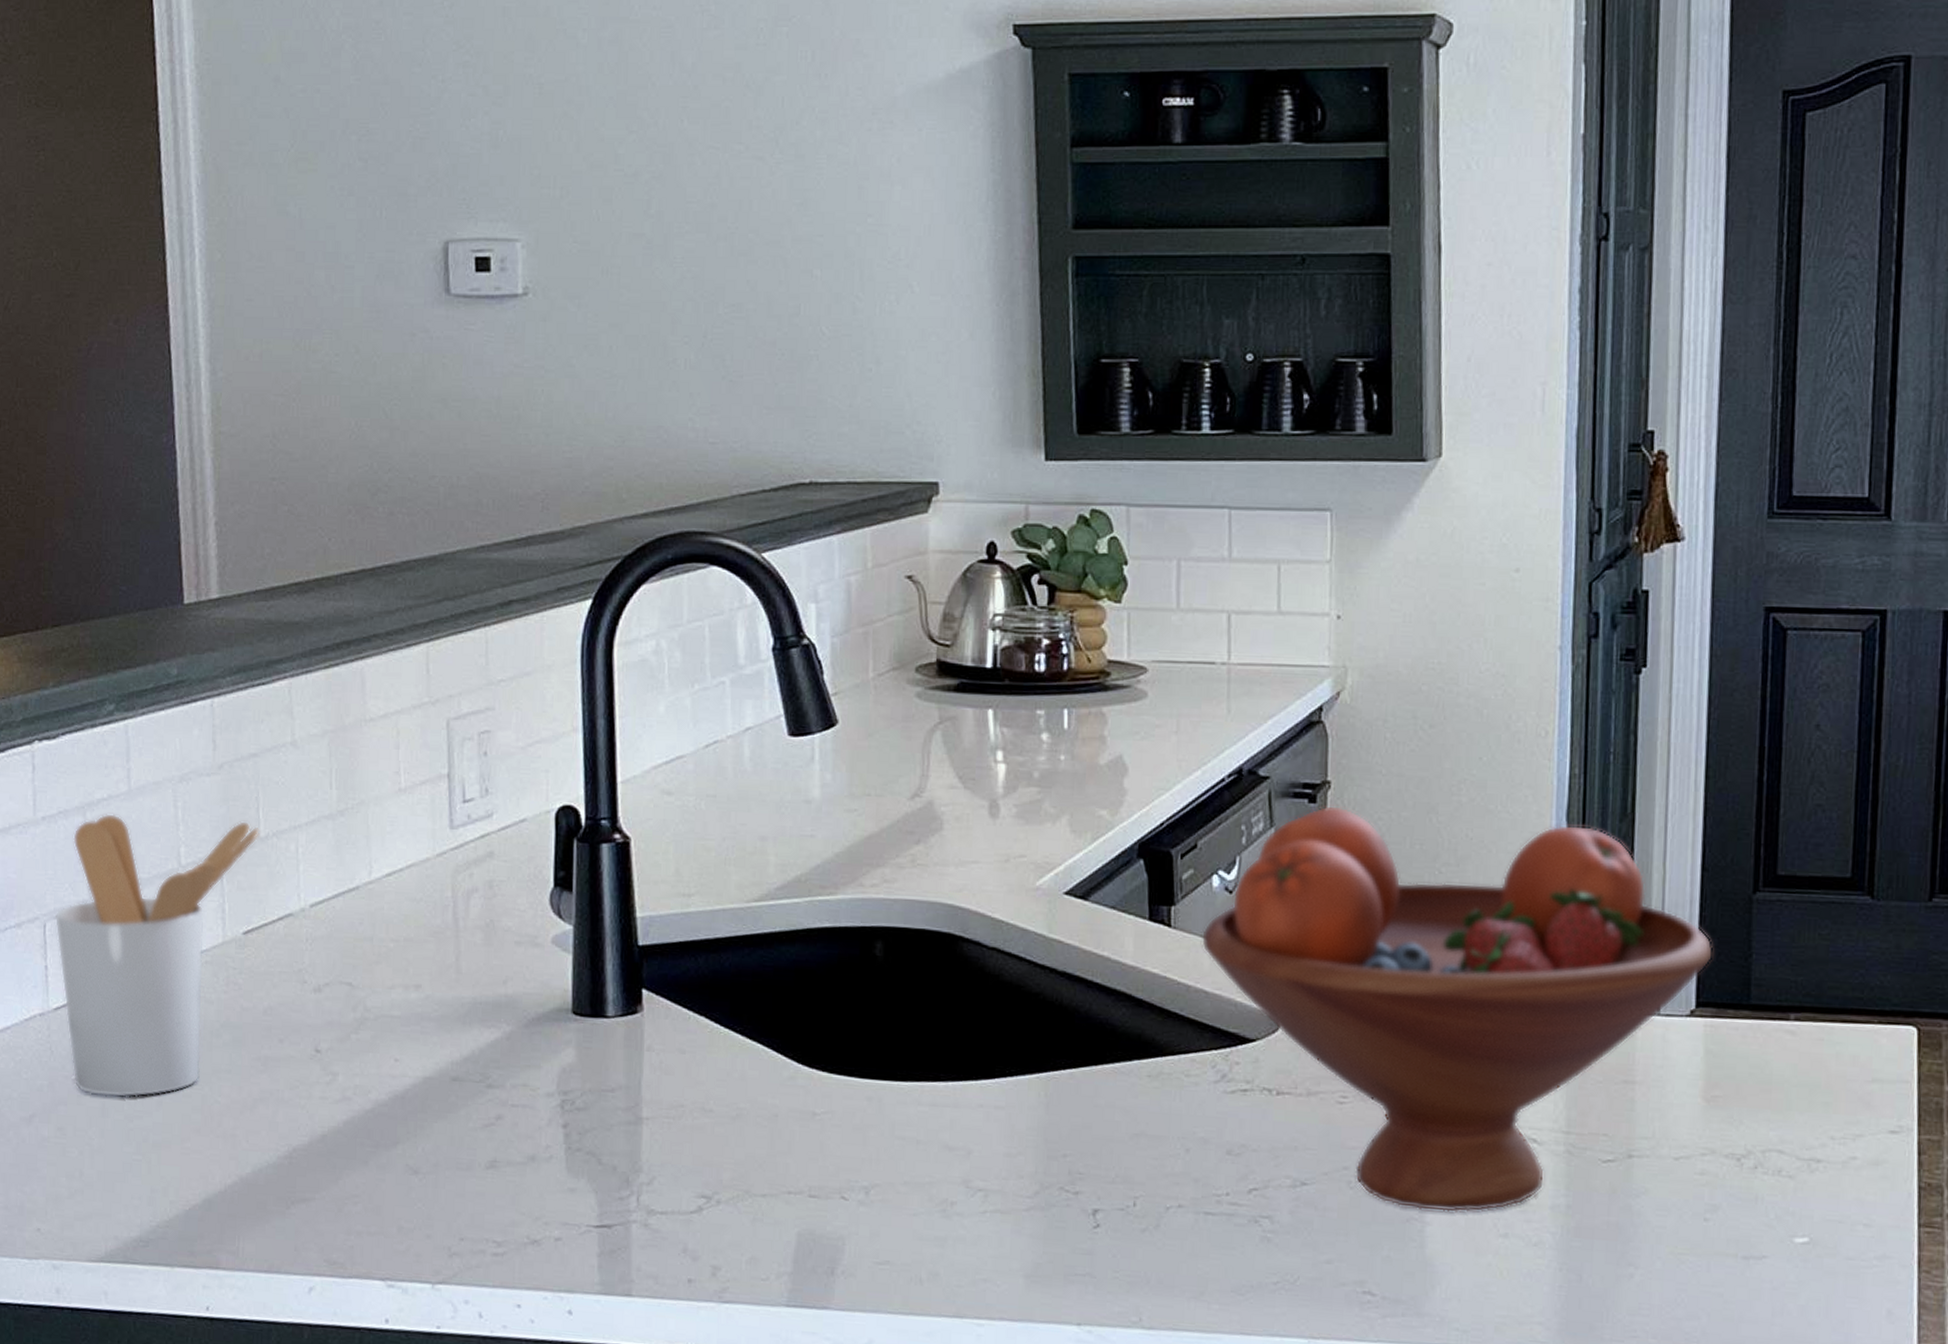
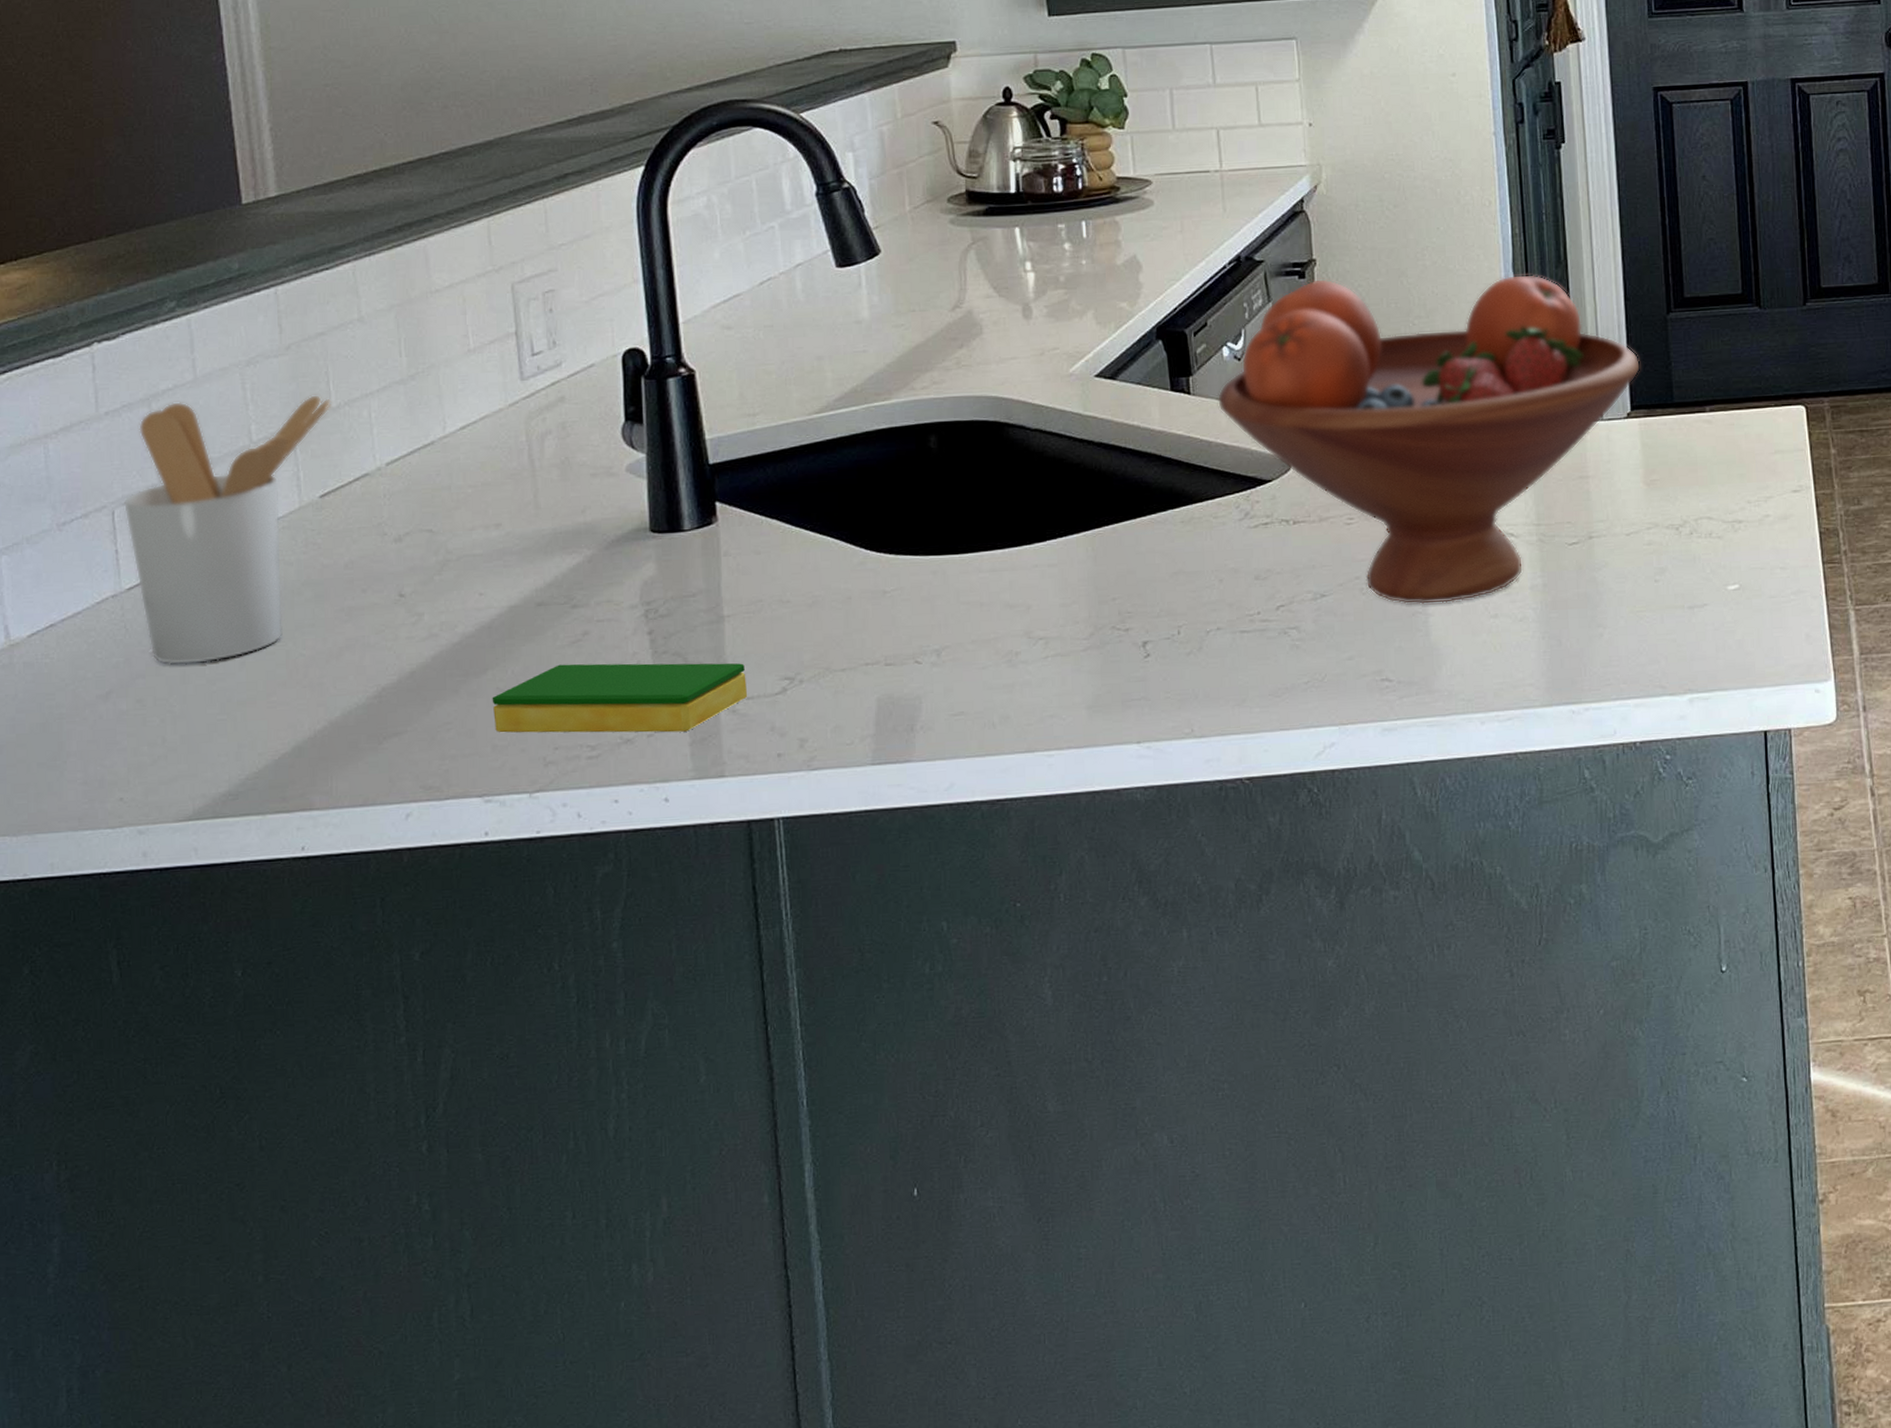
dish sponge: none [400,1148,662,1241] -> present [492,663,748,733]

